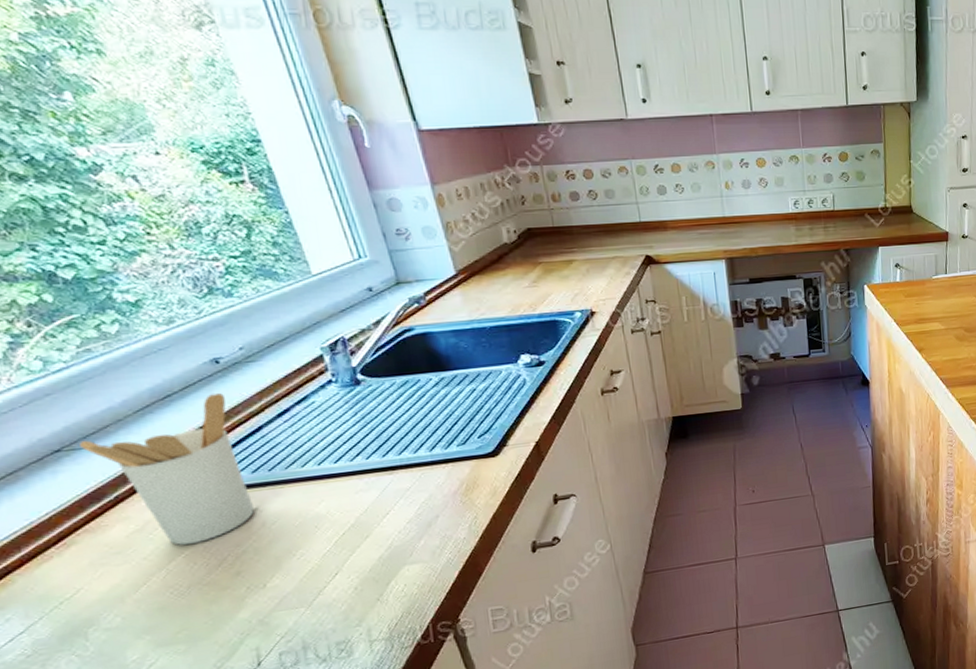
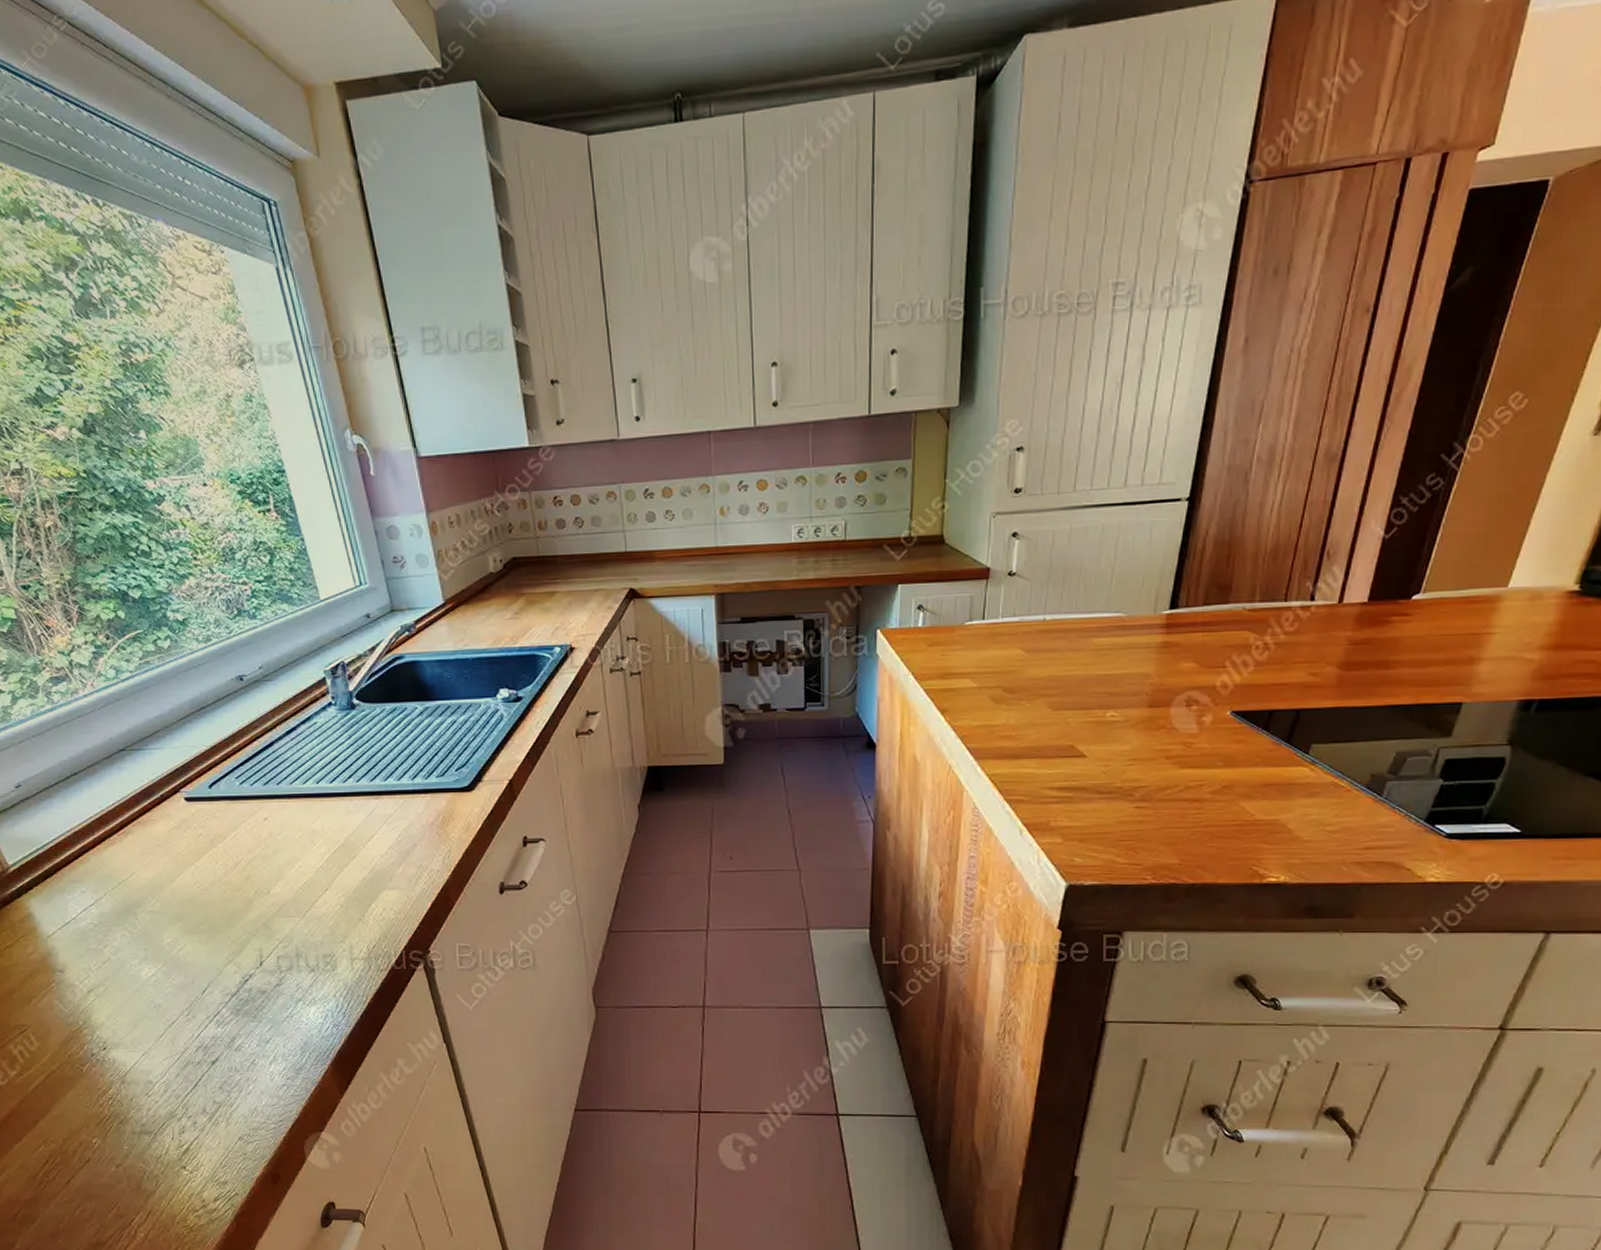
utensil holder: present [79,392,254,545] -> none [138,707,264,845]

